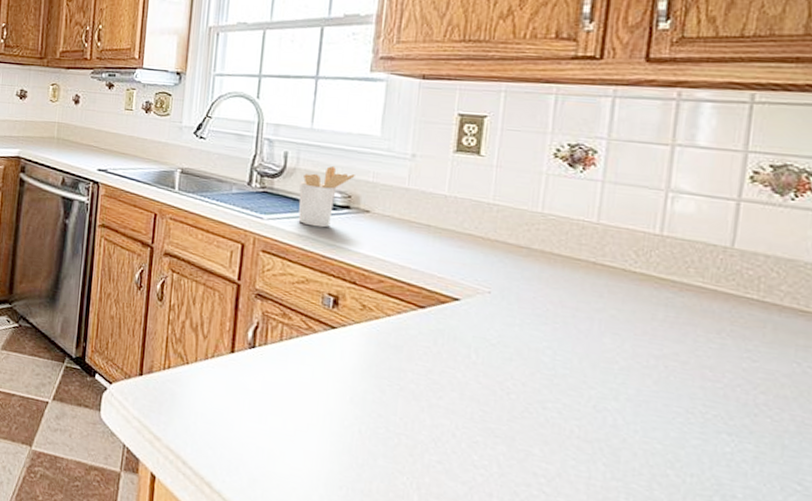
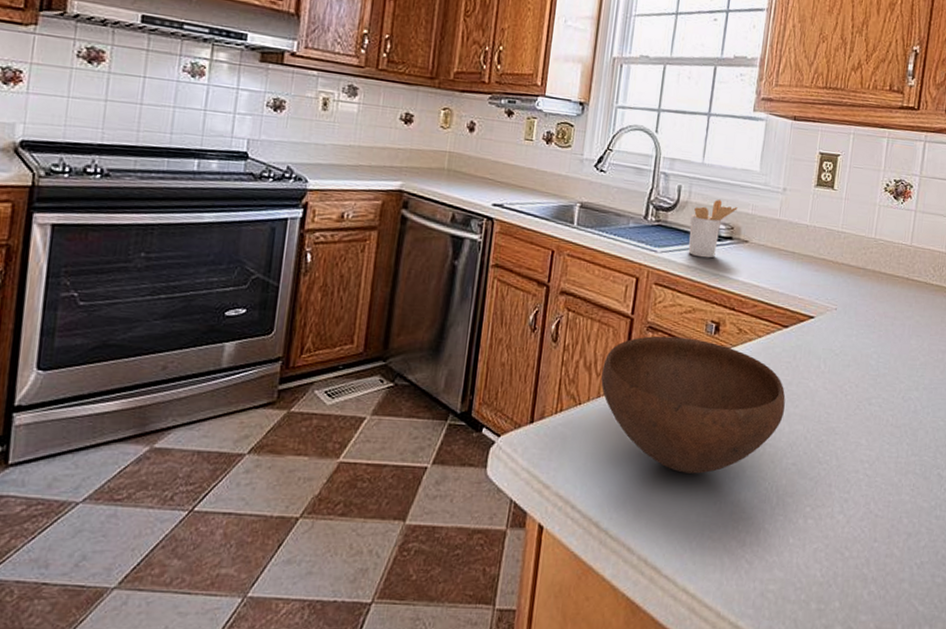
bowl: none [208,303,425,454] -> present [601,335,786,474]

